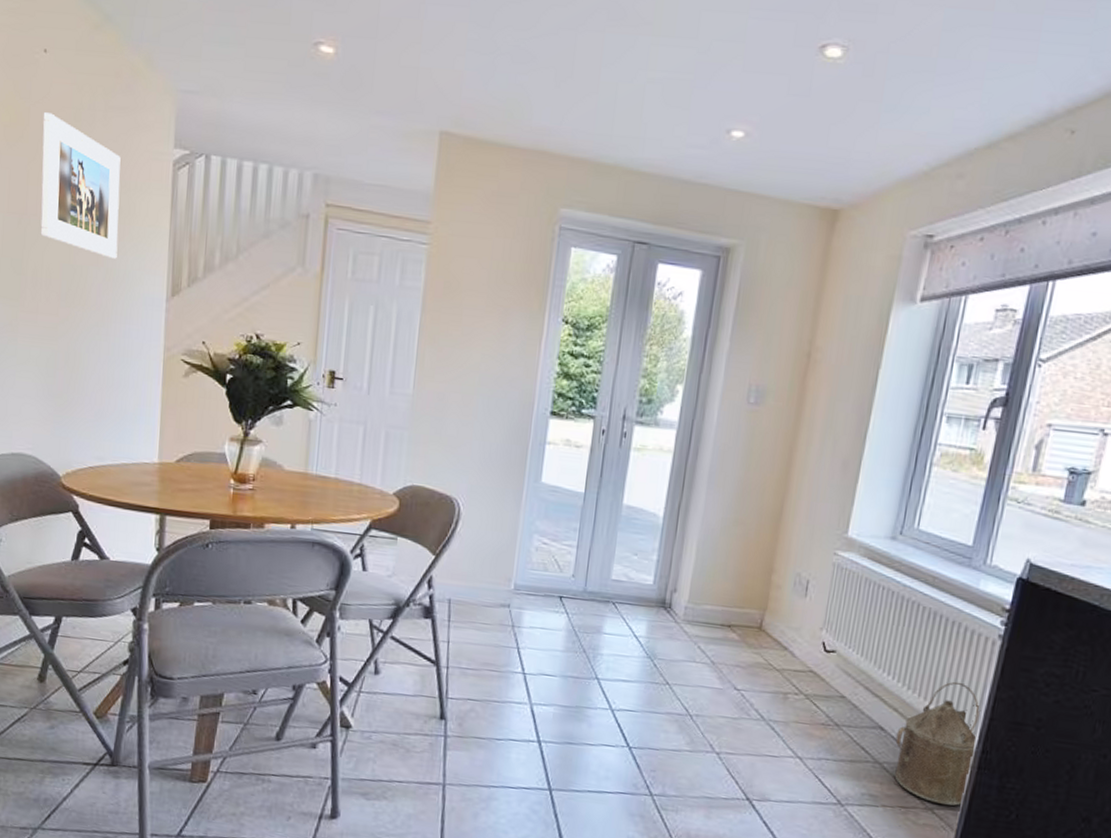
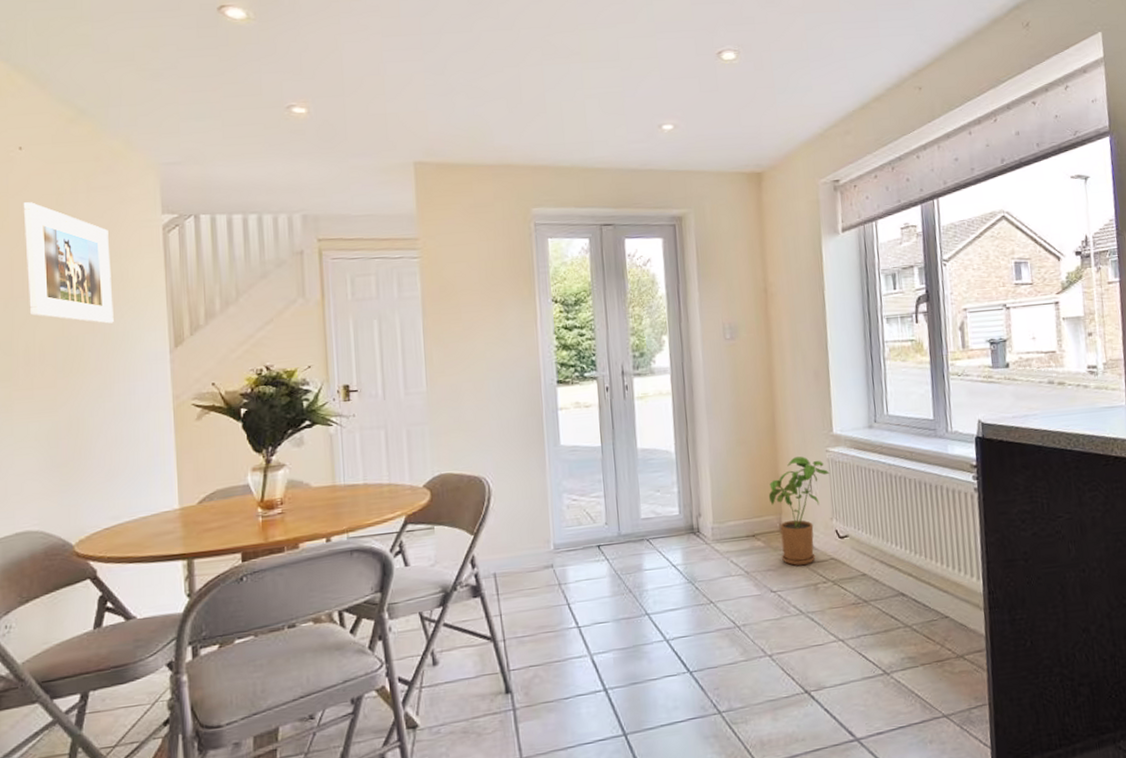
house plant: none [754,552,832,671] -> present [768,456,830,566]
watering can: present [894,681,981,806] -> none [916,536,987,650]

